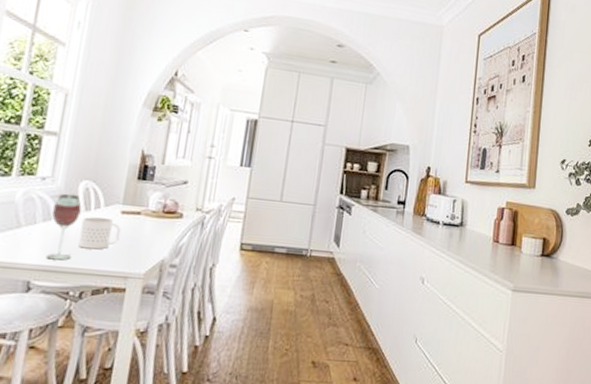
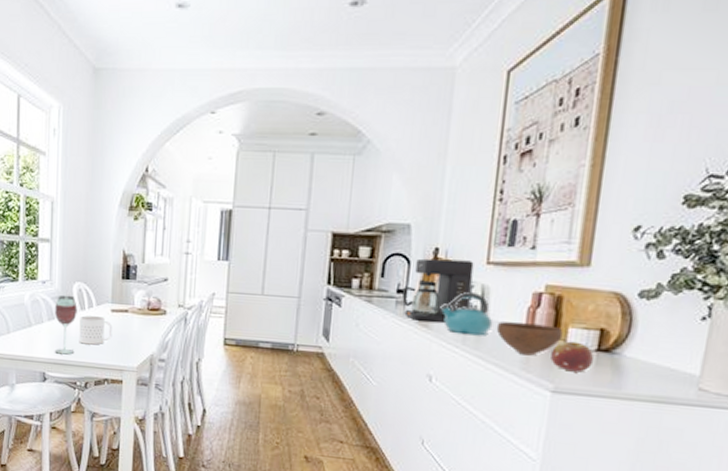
coffee maker: none [402,175,456,231] -> present [402,258,474,322]
kettle: none [431,205,470,242] -> present [440,292,493,335]
bowl: none [472,231,519,260] -> present [496,322,563,356]
fruit: none [511,248,540,274] -> present [550,341,595,373]

